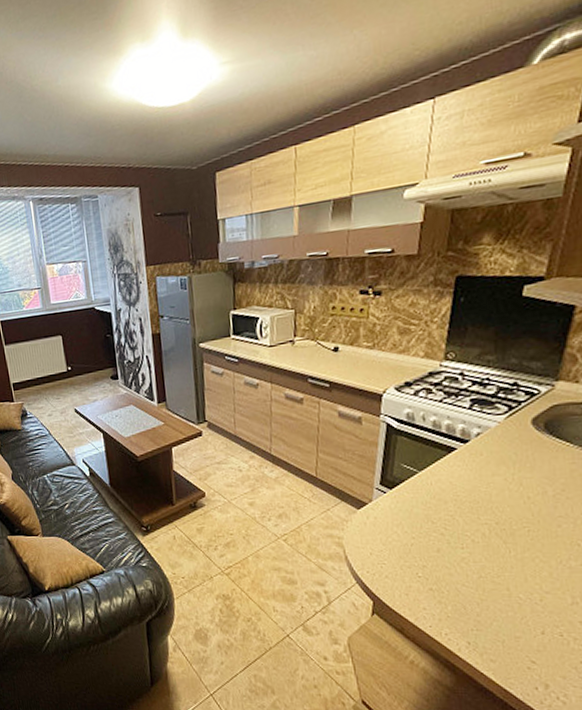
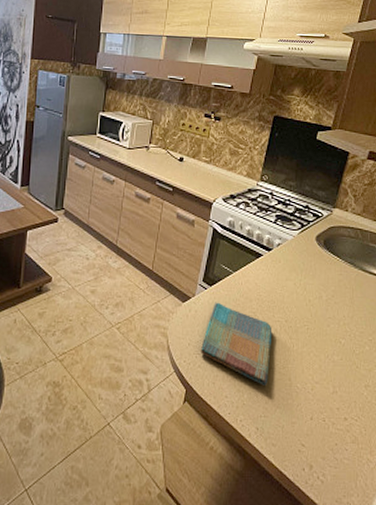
dish towel: none [386,506,479,596] -> present [201,302,272,386]

